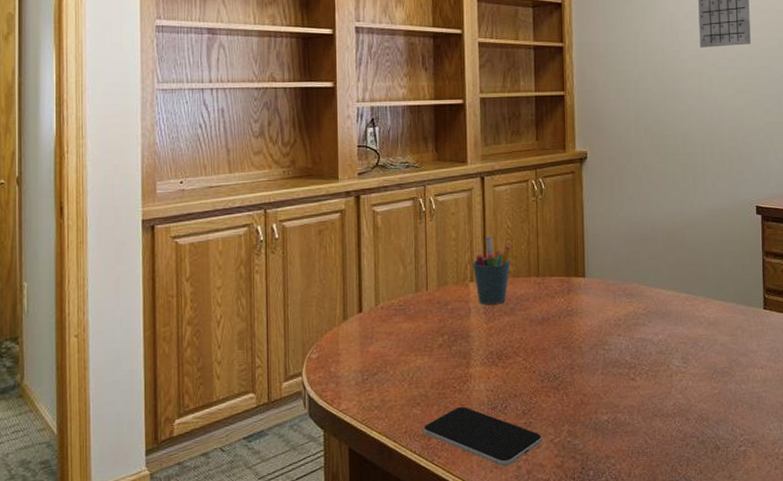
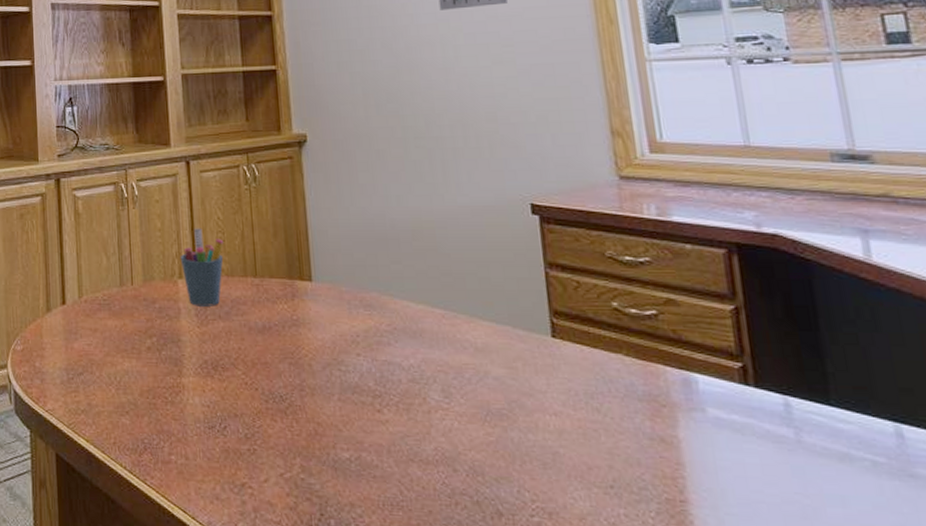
smartphone: present [423,406,543,467] -> none [133,420,270,499]

